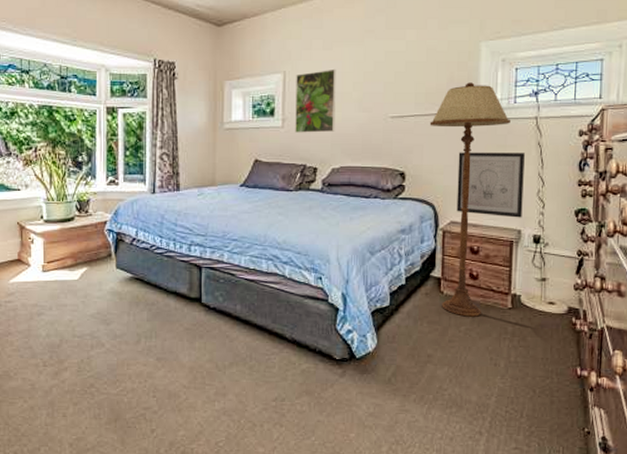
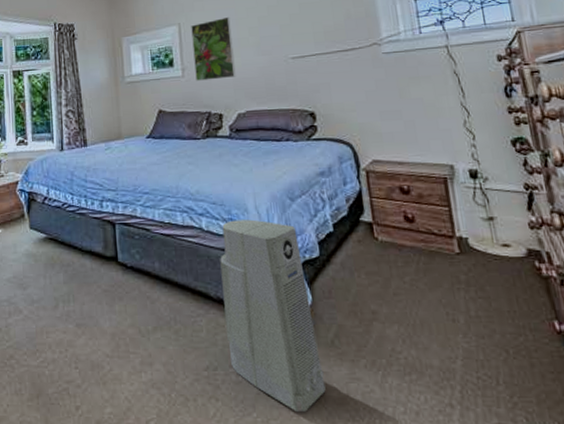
air purifier: none [297,269,378,436] -> present [220,219,326,412]
floor lamp: present [429,82,510,317] -> none [333,17,426,265]
wall art: present [456,152,525,218] -> none [368,83,452,152]

